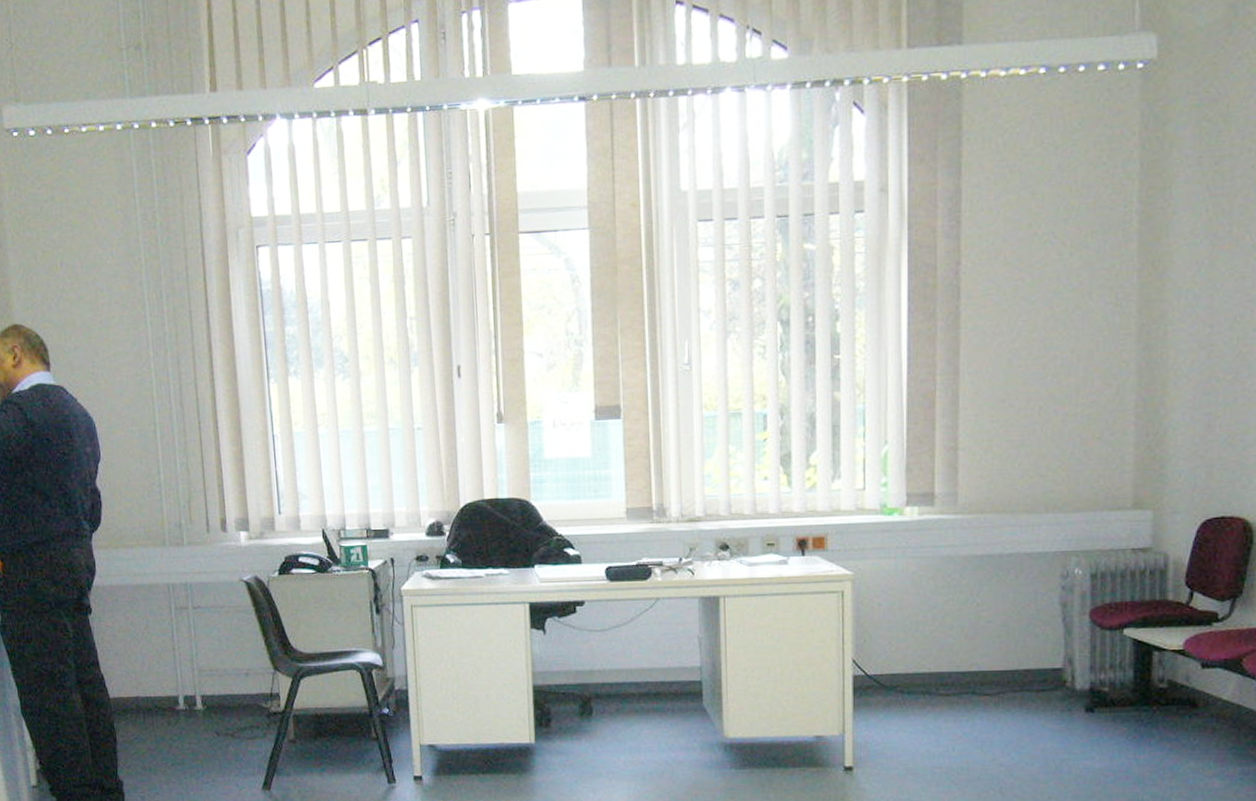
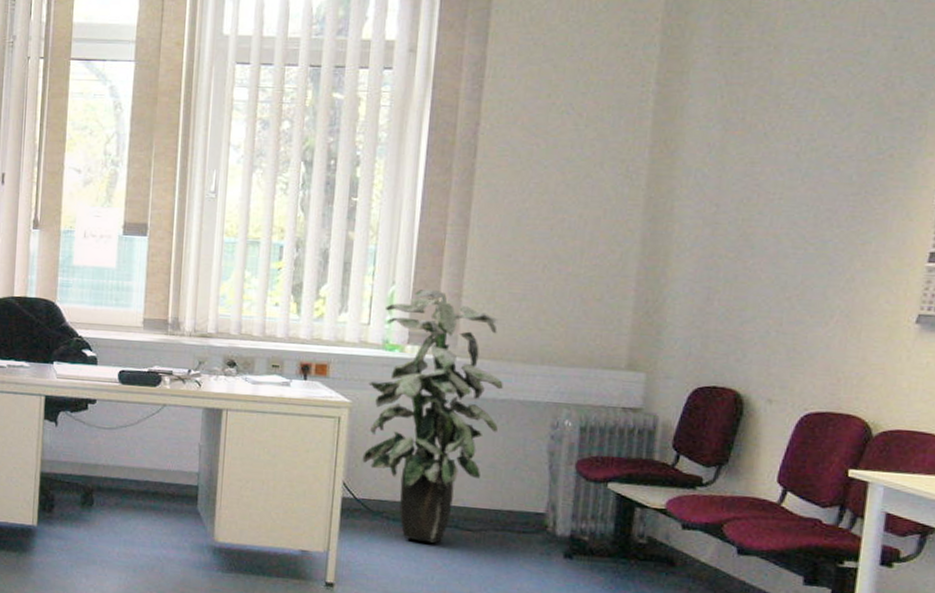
indoor plant: none [869,444,1008,712] -> present [362,289,503,543]

